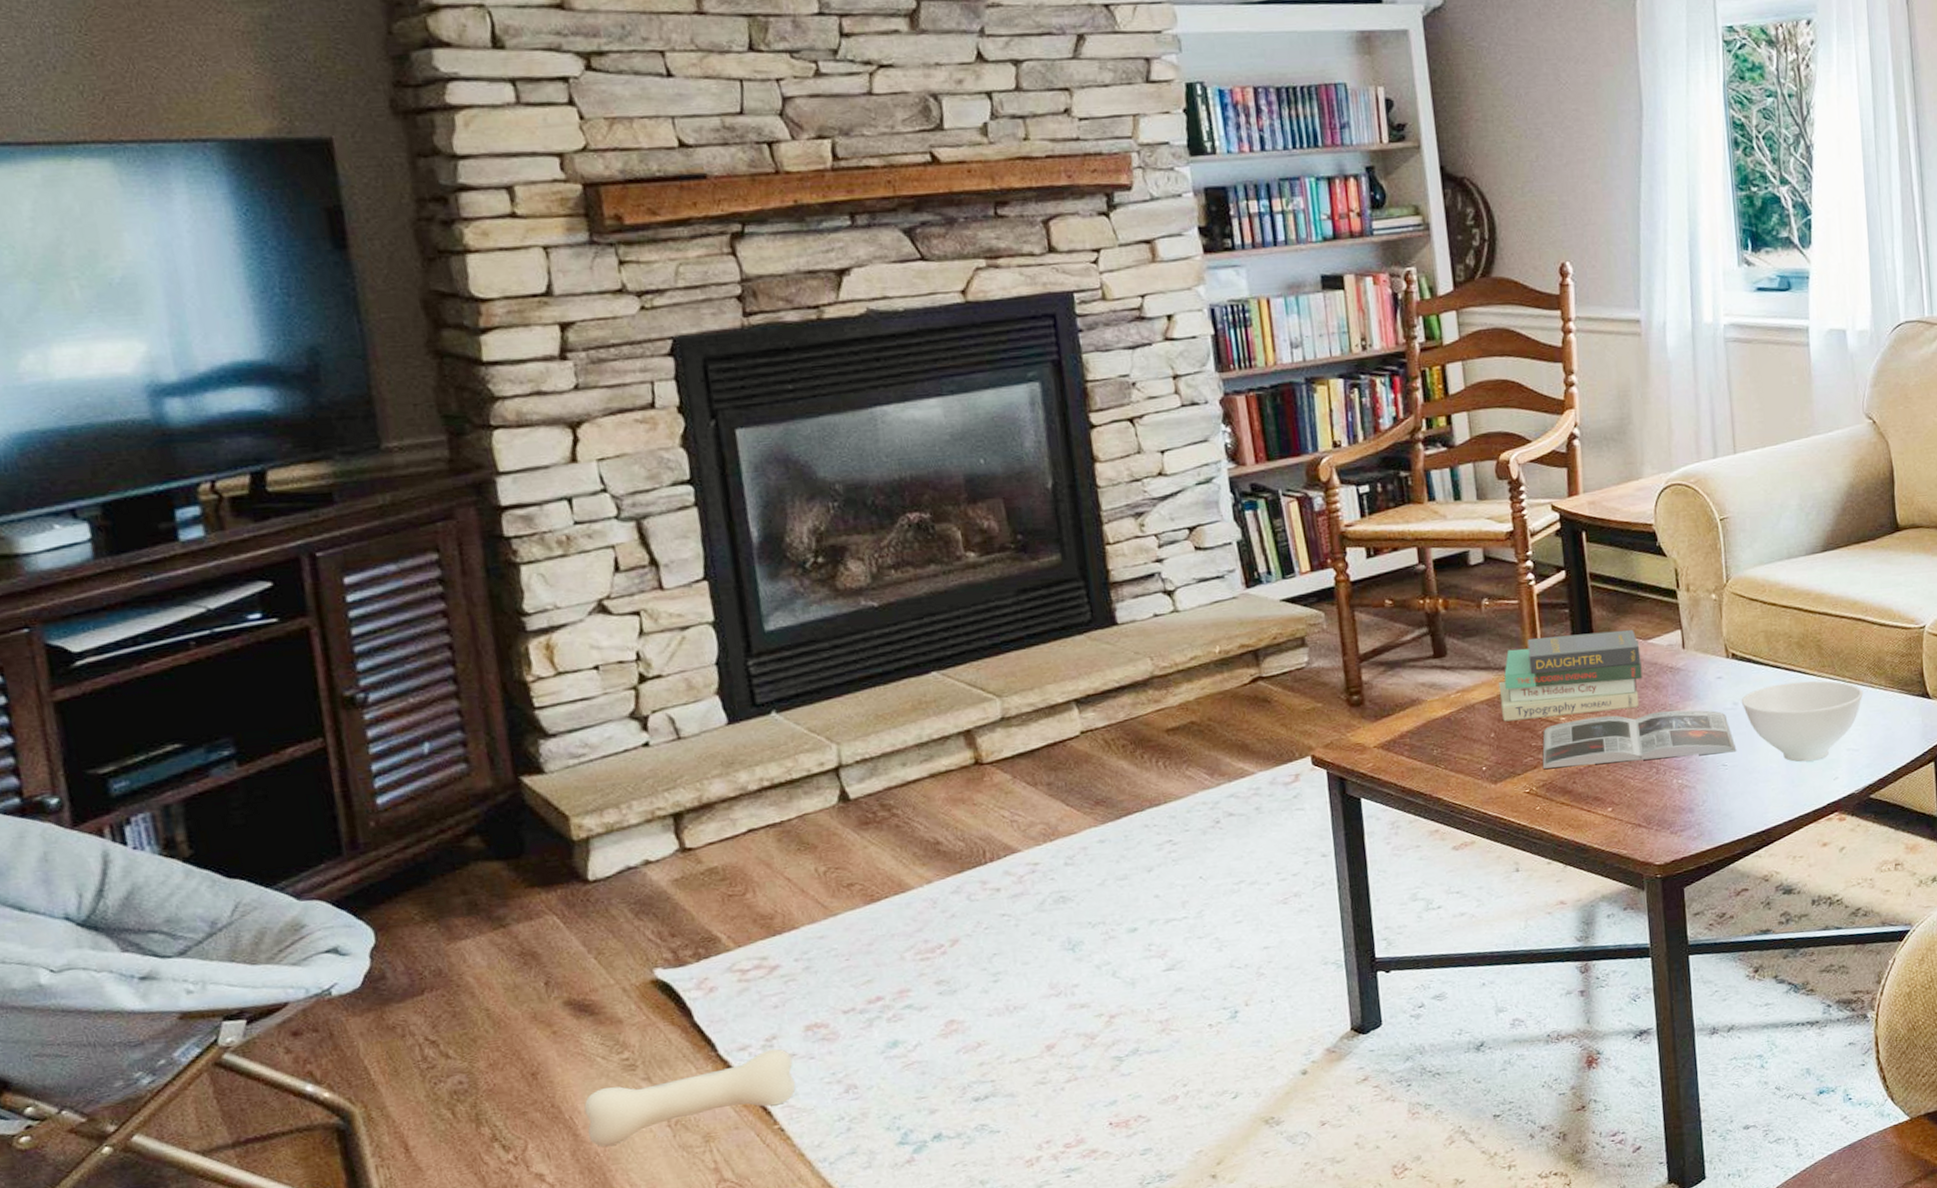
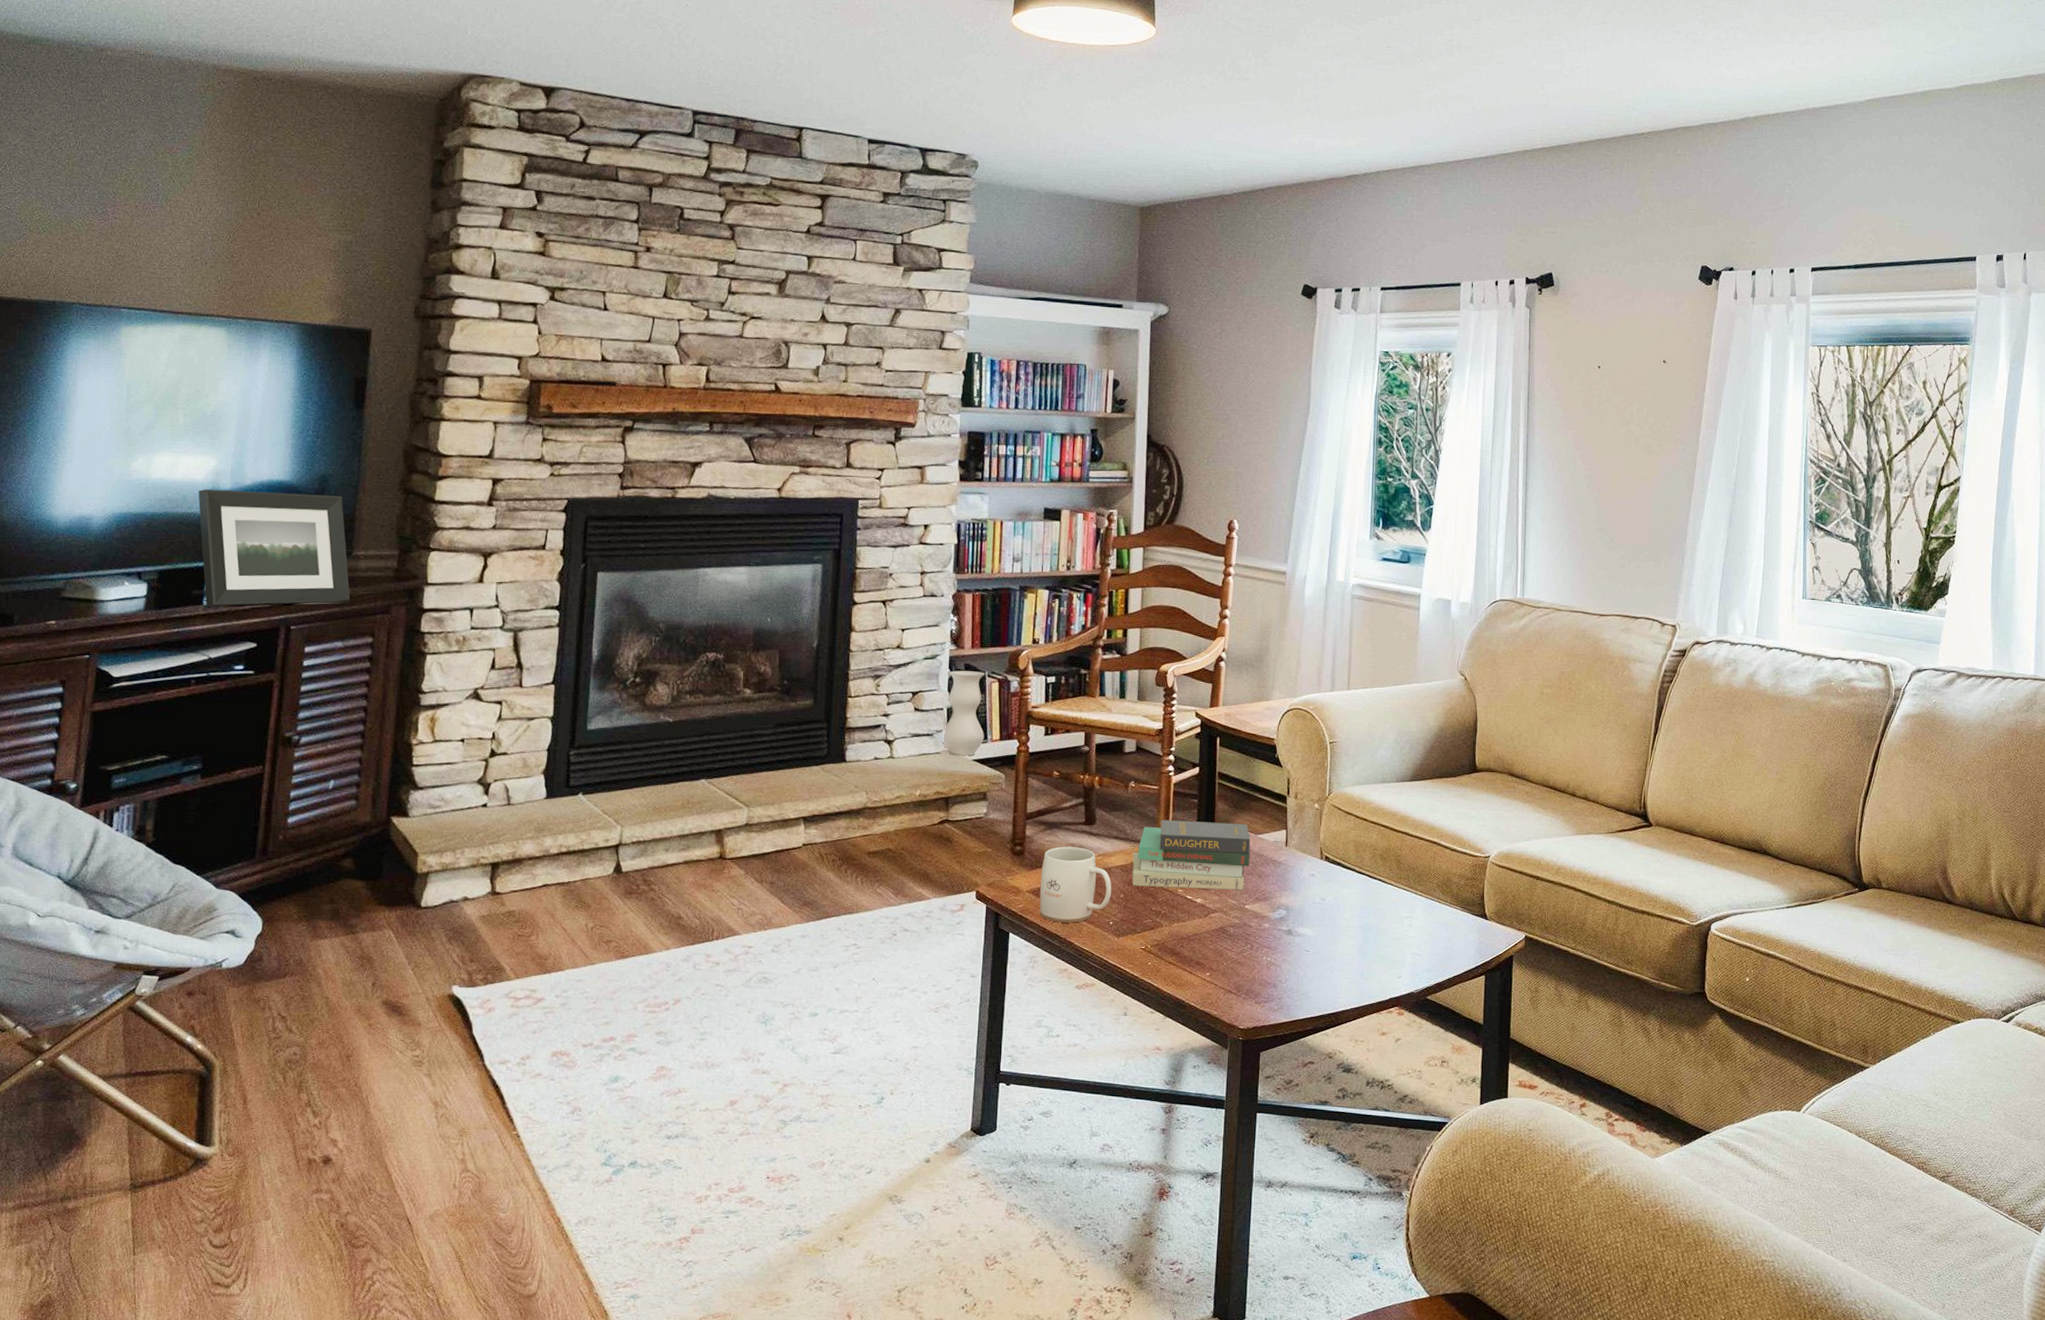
picture frame: none [130,371,394,543] -> present [198,489,351,607]
dog toy: present [584,1048,796,1147] -> none [376,1067,538,1127]
vase: none [1231,490,1291,599] -> present [942,670,985,757]
mug: none [1388,685,1480,778] -> present [1039,846,1112,923]
magazine: present [1542,710,1737,769] -> none [1158,893,1319,941]
bowl: present [1741,680,1863,762] -> none [1328,888,1431,959]

